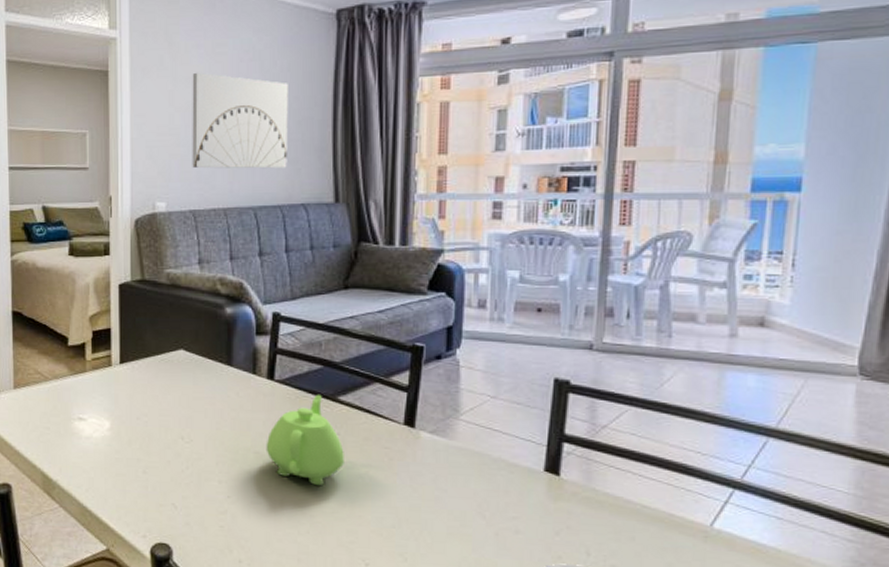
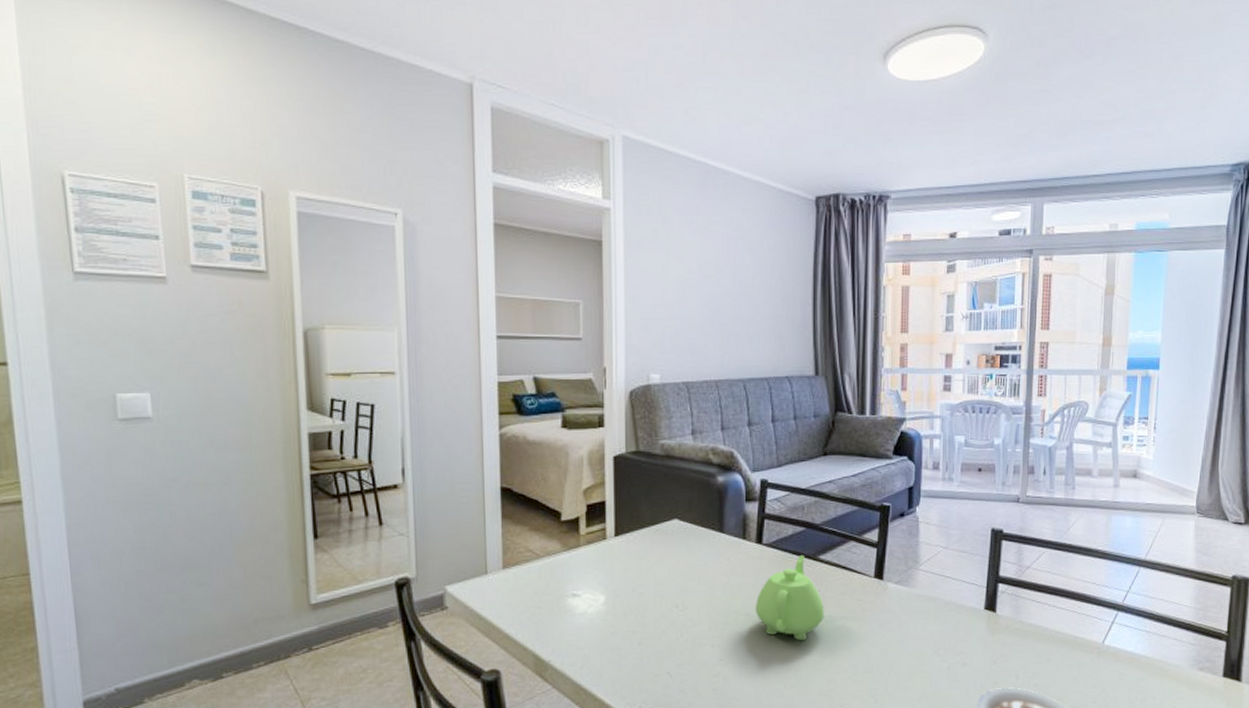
wall art: present [192,72,288,169] -> none [685,247,773,343]

